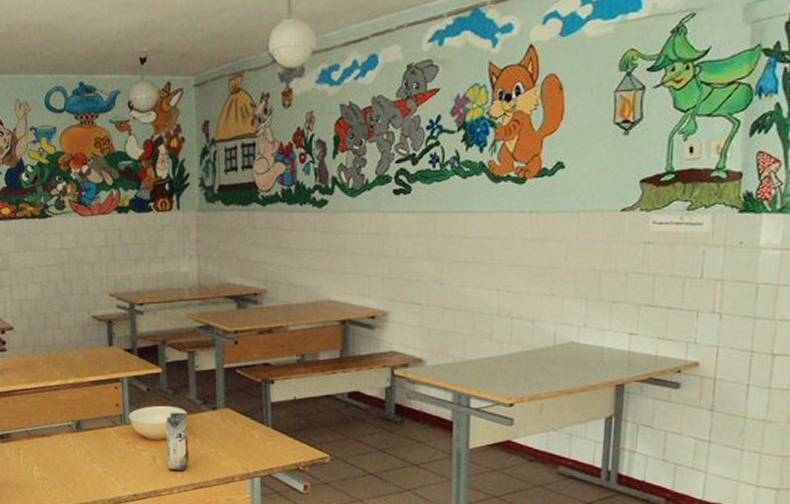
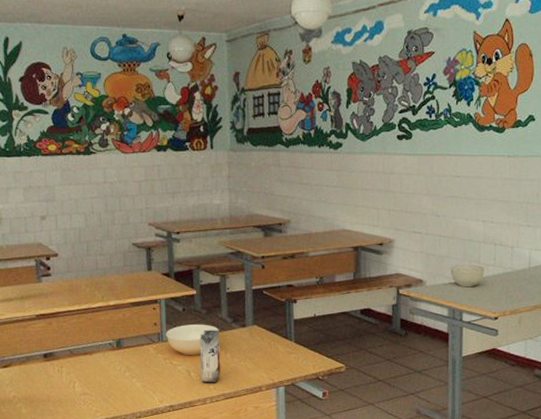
bowl: none [455,341,498,369] -> present [450,264,485,288]

